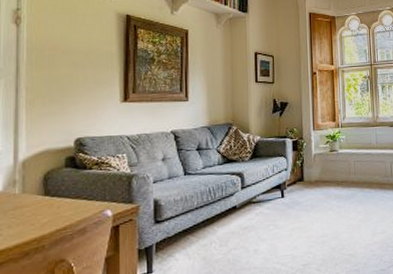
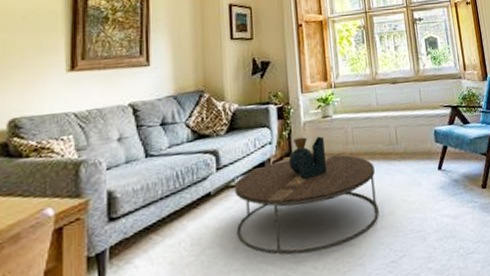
coffee table: none [255,166,373,259] -> present [234,136,379,255]

